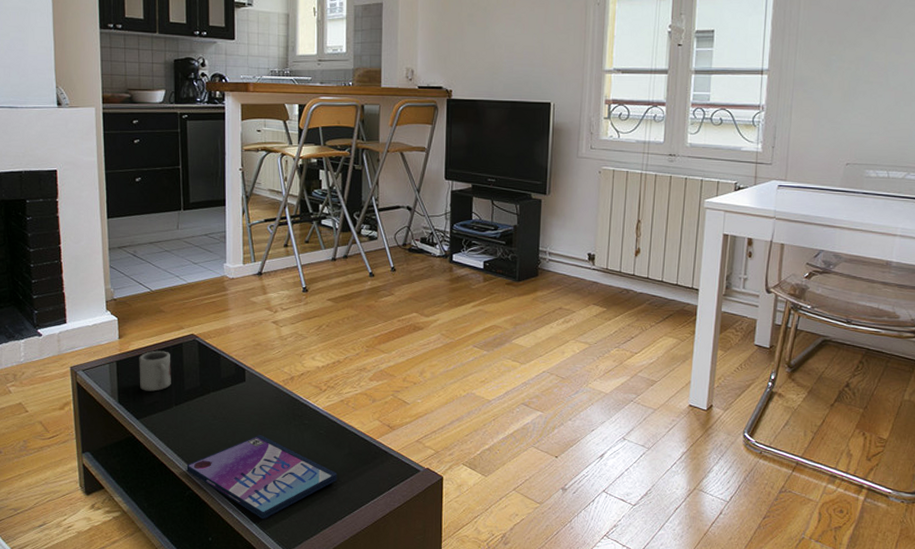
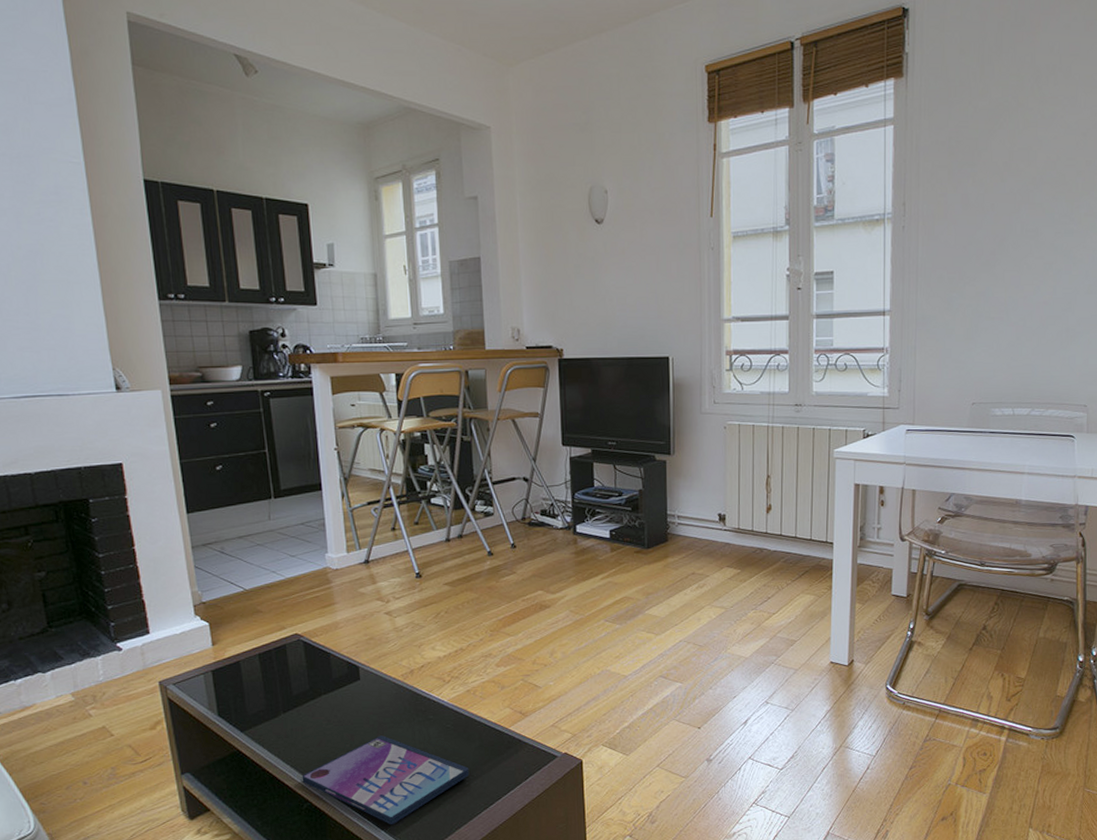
cup: present [139,350,171,392] -> none [237,654,277,700]

